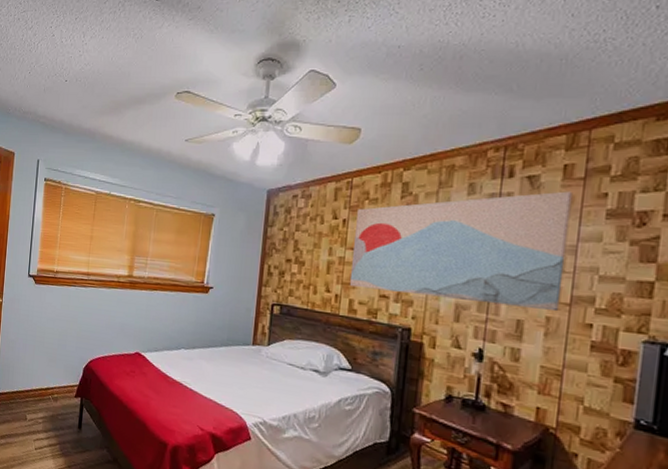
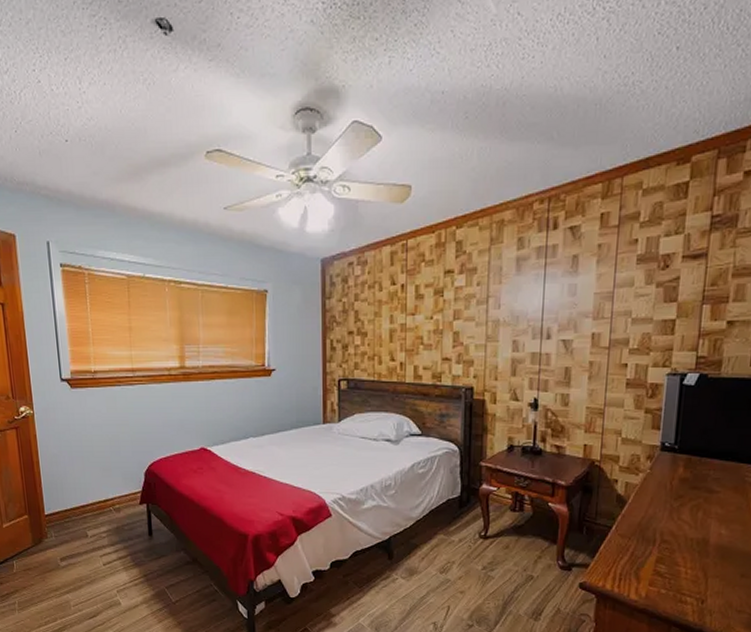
wall art: present [349,191,573,312] -> none [412,239,609,356]

